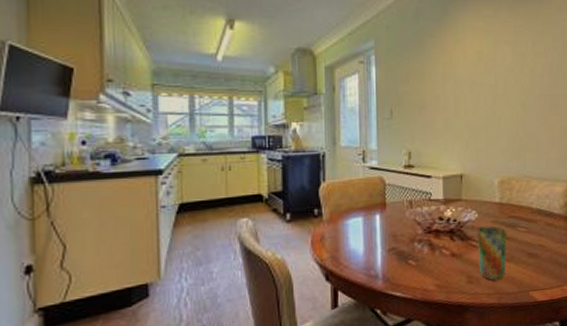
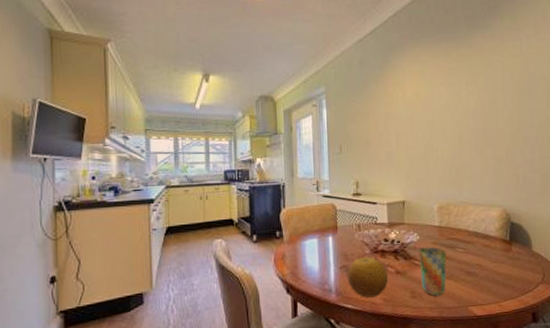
fruit: none [396,237,443,284] -> present [347,256,389,298]

